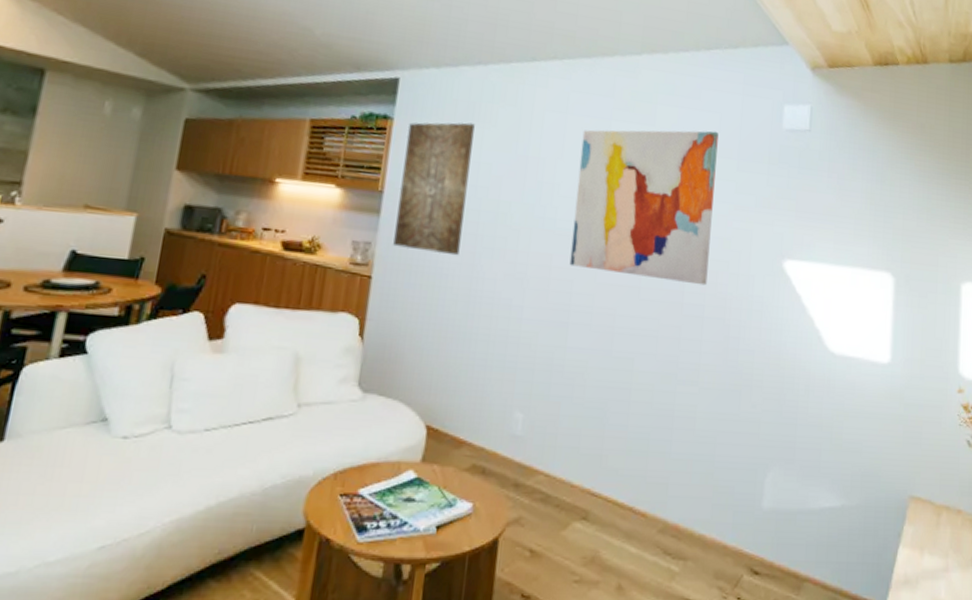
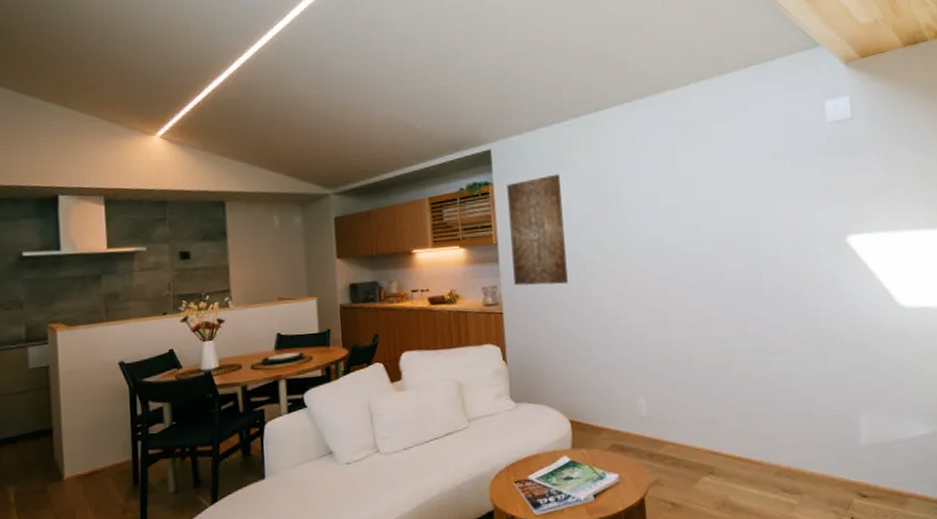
wall art: present [569,129,719,286] -> none [651,137,781,275]

